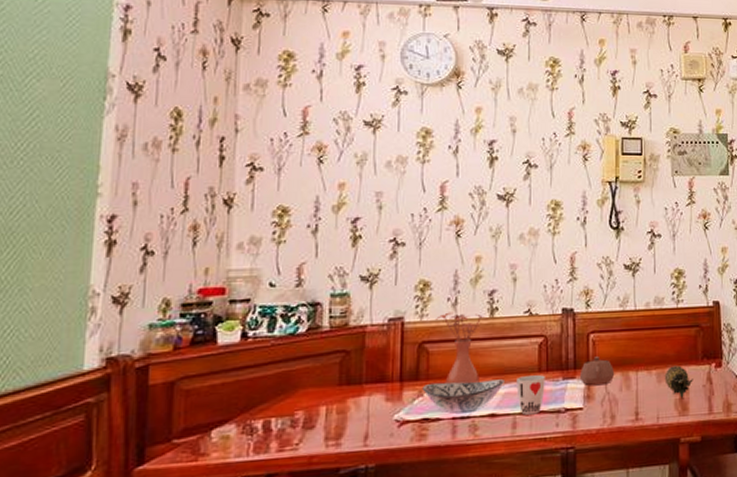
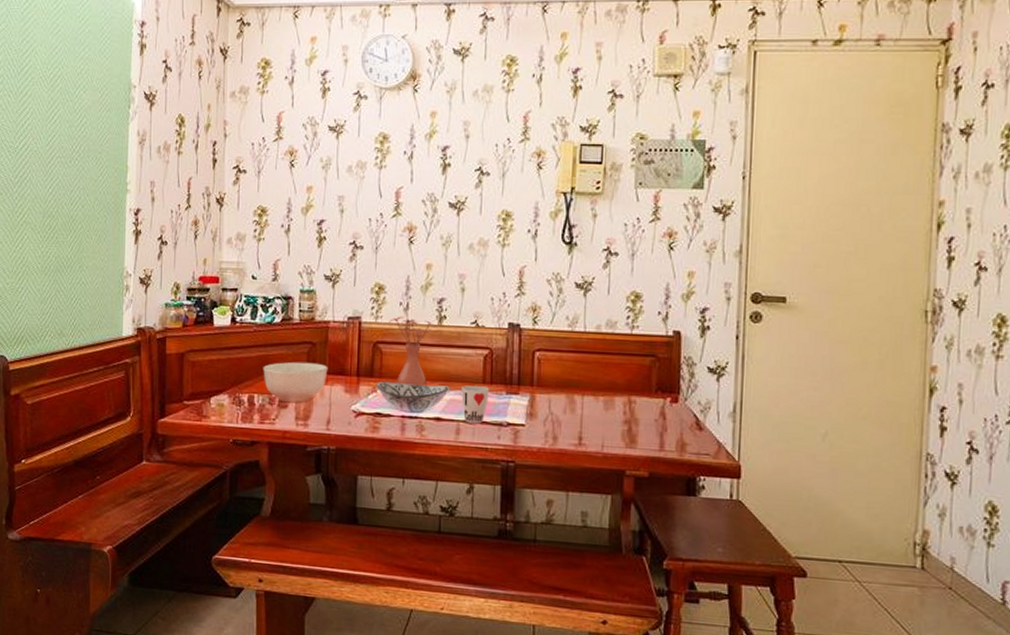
bowl: none [283,372,365,423] -> present [263,361,328,404]
teapot: present [579,355,615,386] -> none [522,374,560,405]
fruit: present [664,365,693,398] -> none [612,395,644,430]

